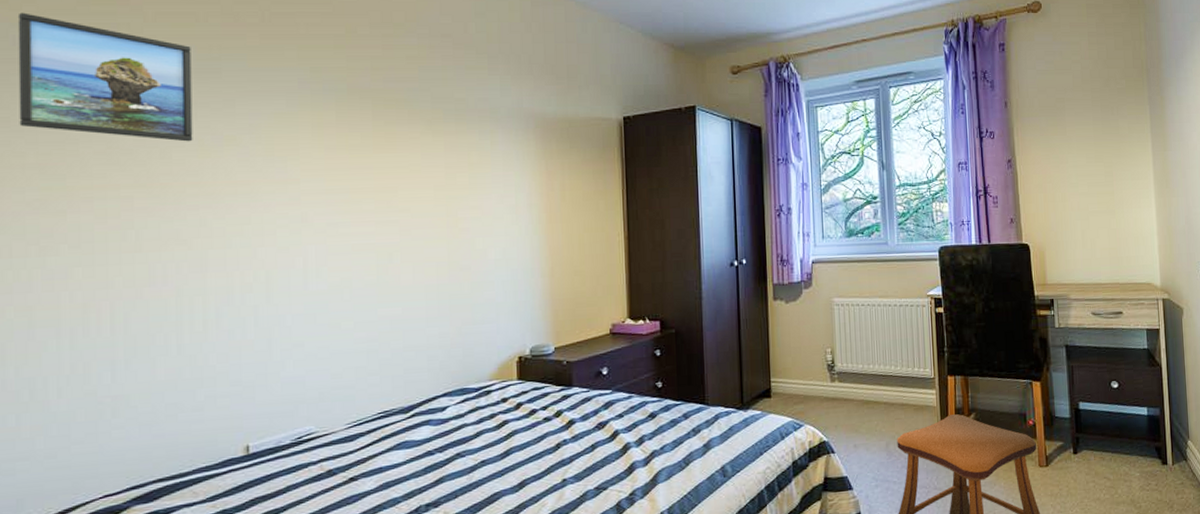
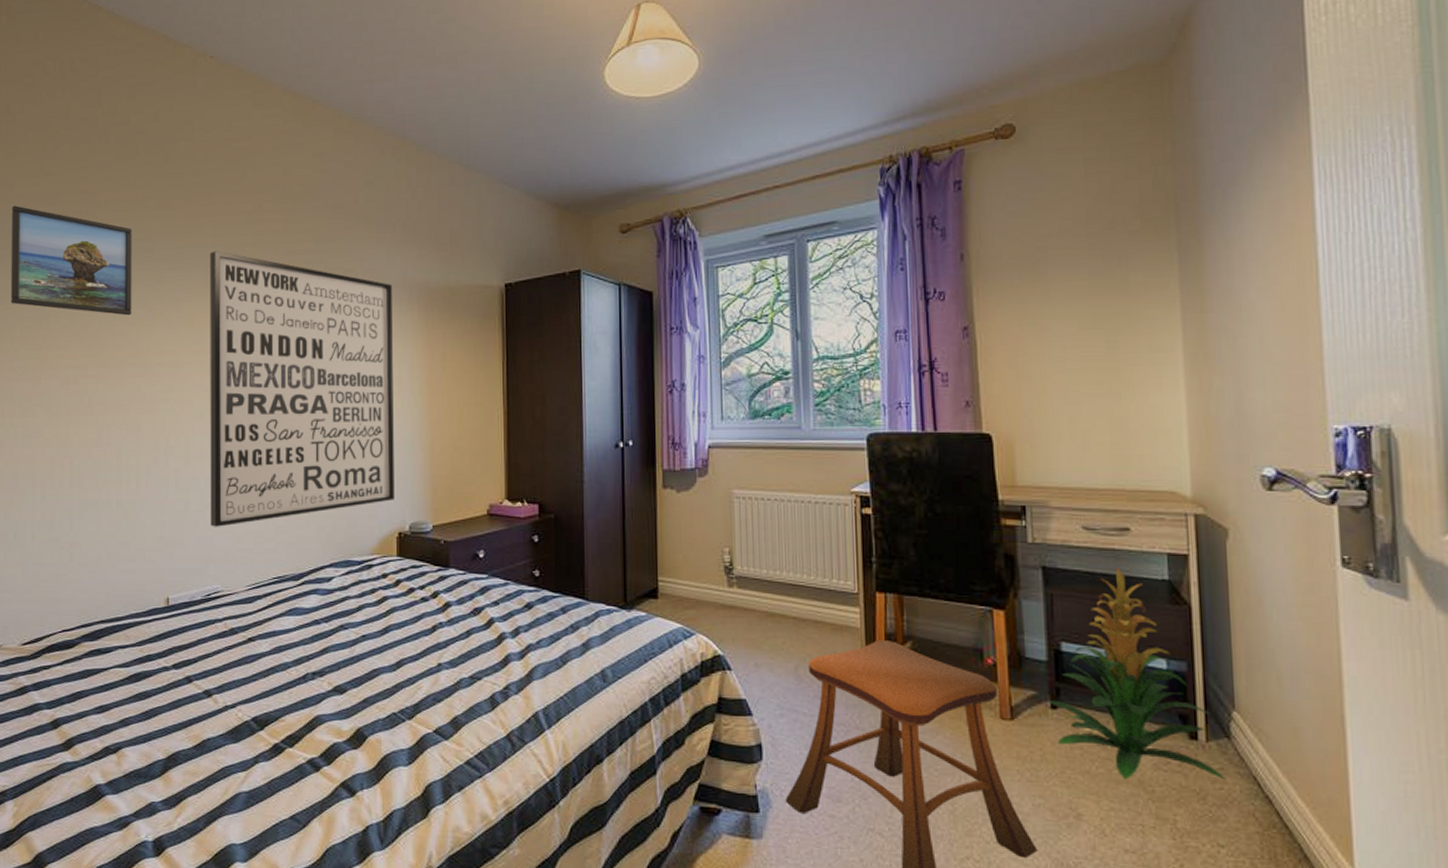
wall art: none [293,75,514,366] -> present [209,251,395,527]
indoor plant: none [1071,342,1185,501] -> present [1047,568,1226,780]

